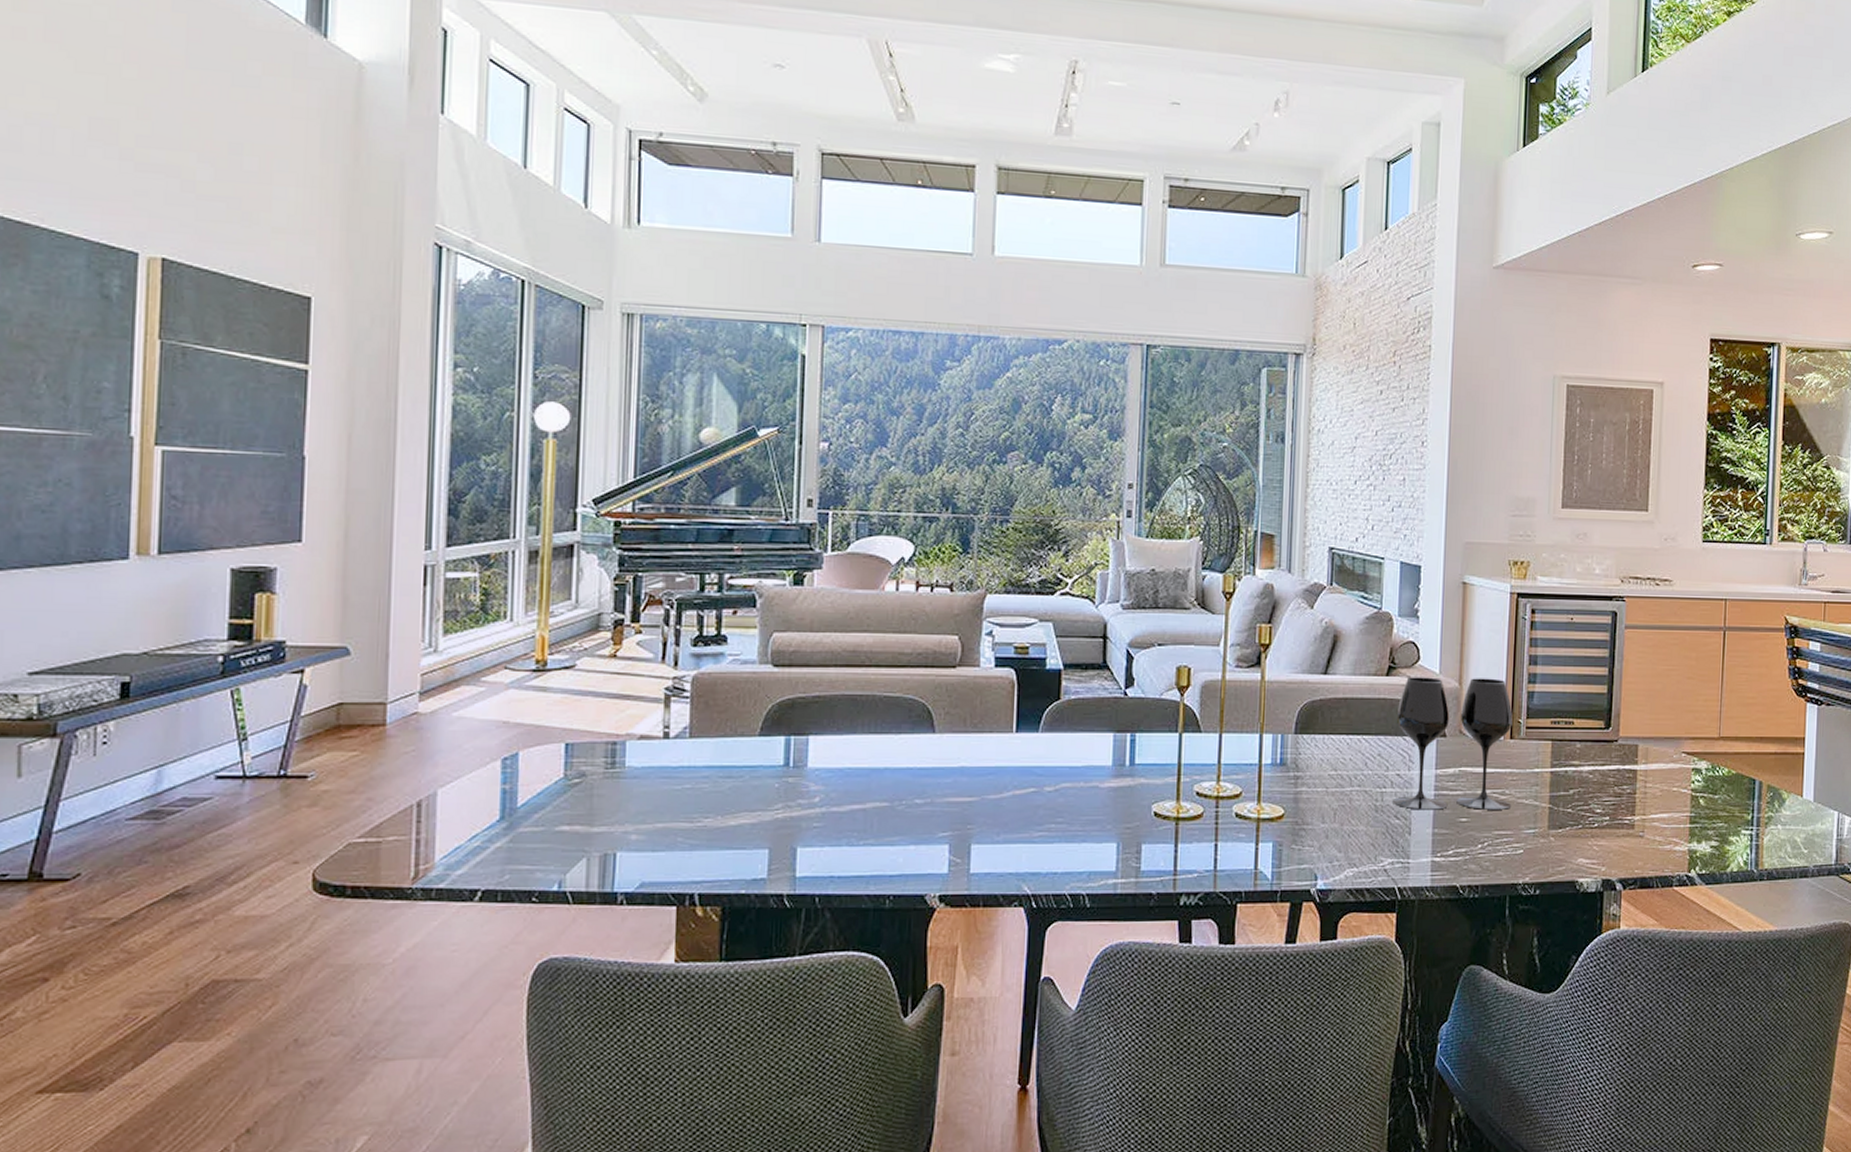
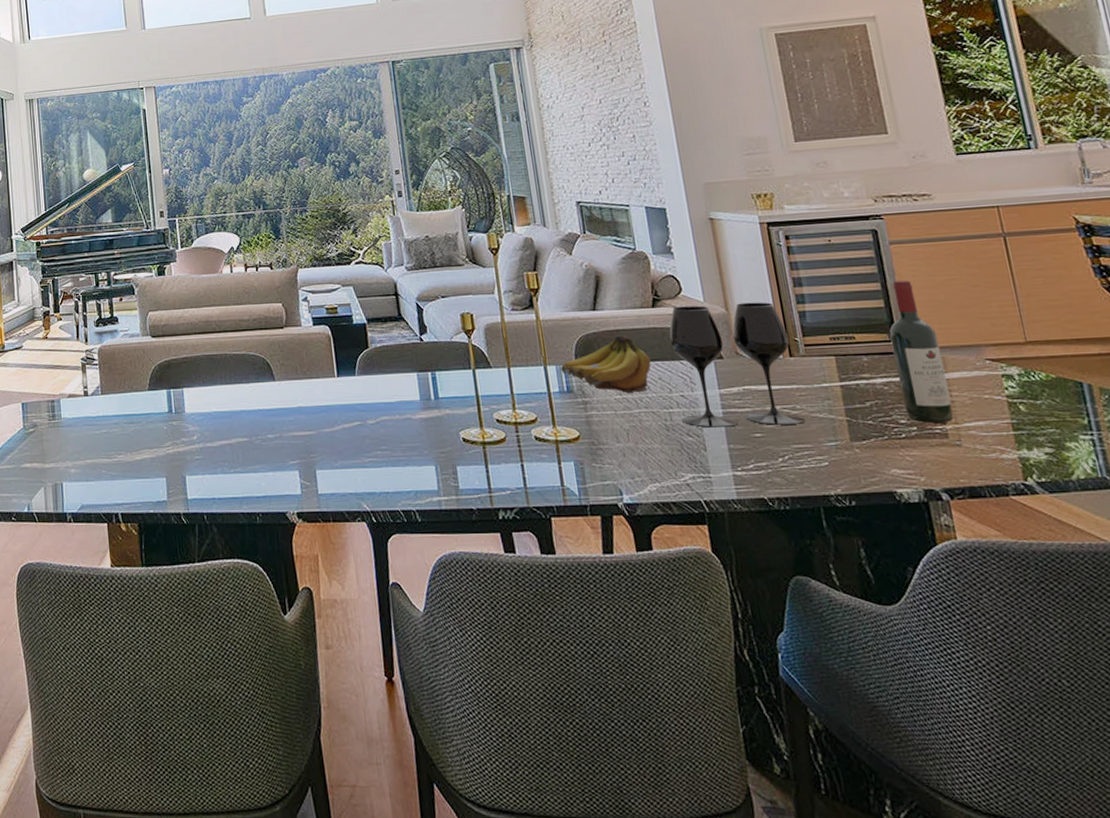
fruit: none [1276,704,1373,768] -> present [560,335,651,393]
wine bottle: none [1603,666,1647,813] -> present [889,280,954,423]

